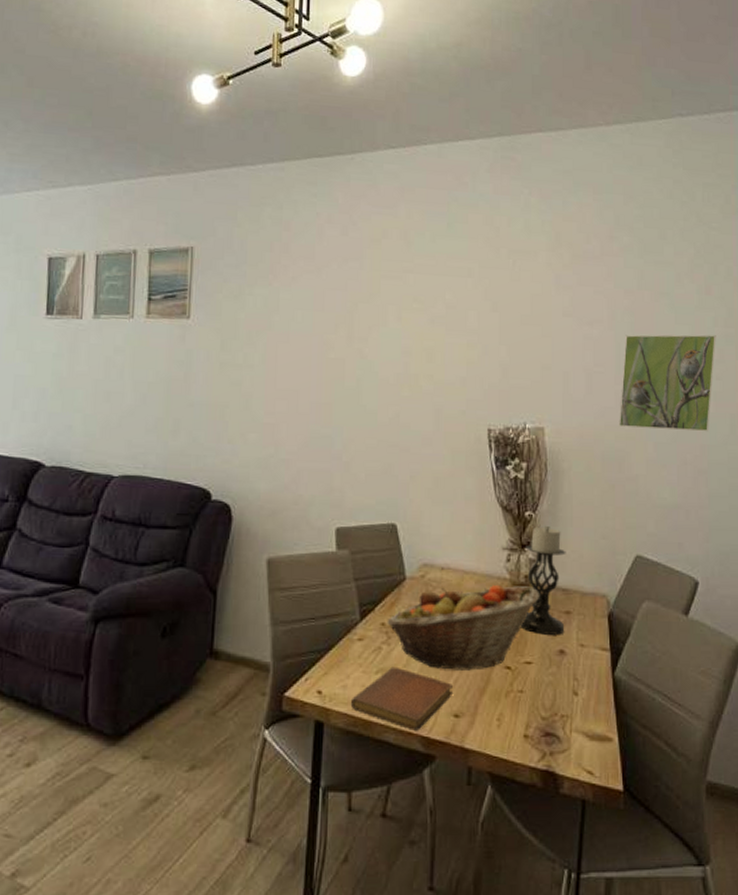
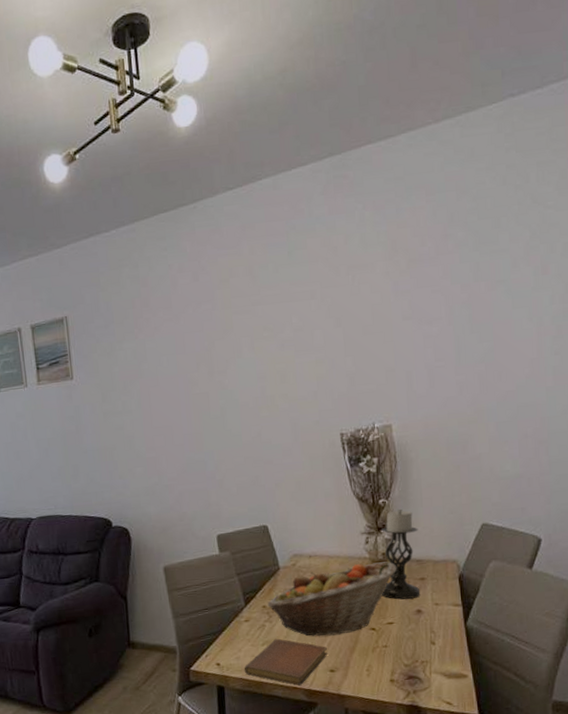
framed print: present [618,334,716,432] -> none [460,313,554,413]

